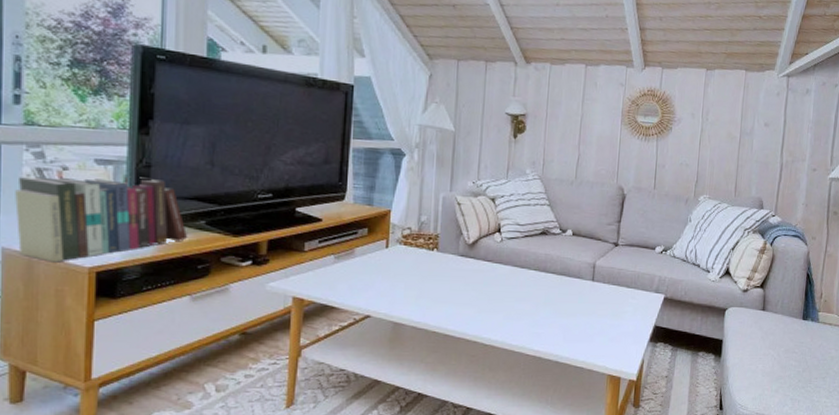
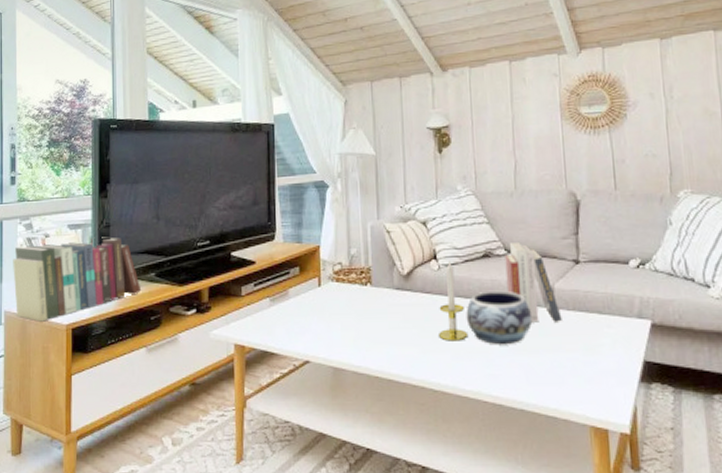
candle: none [495,235,520,304] -> present [439,261,469,341]
decorative bowl: none [520,263,575,308] -> present [466,290,533,344]
books: none [557,223,598,292] -> present [505,241,562,323]

